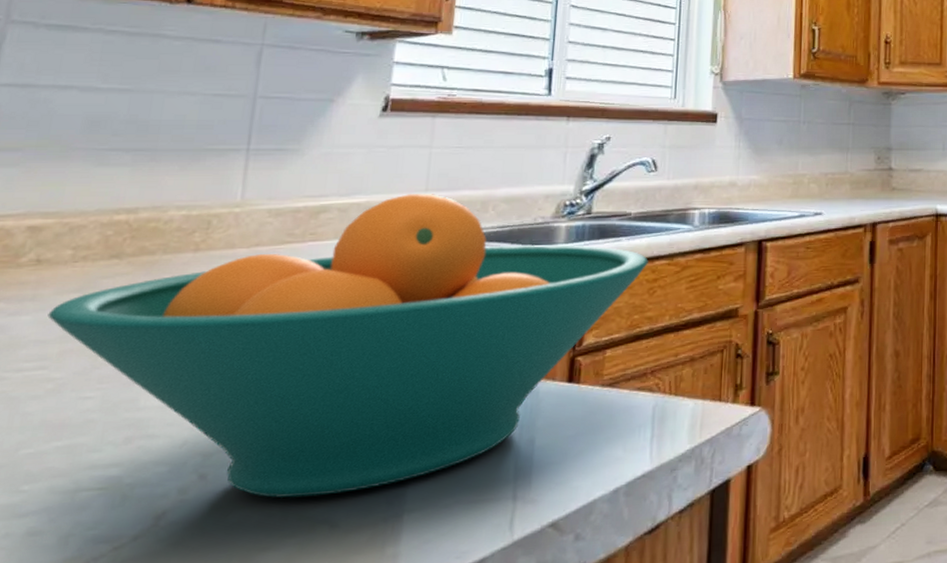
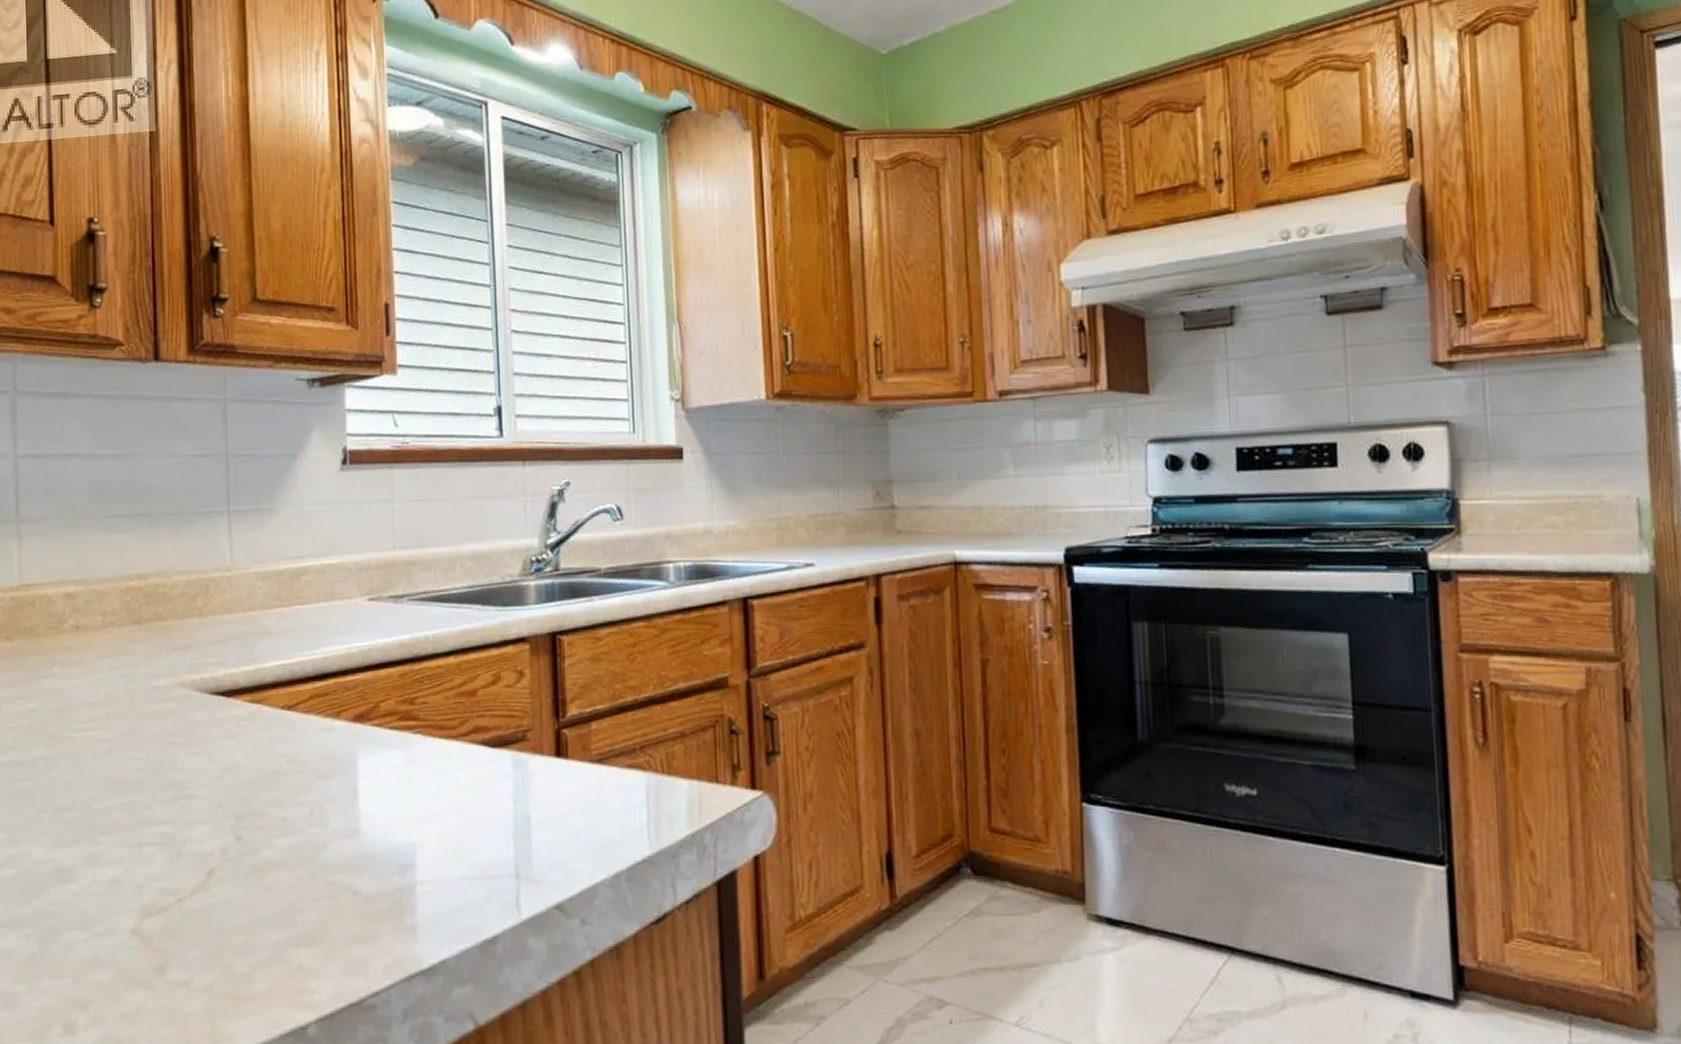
fruit bowl: present [47,194,648,499] -> none [93,552,625,863]

